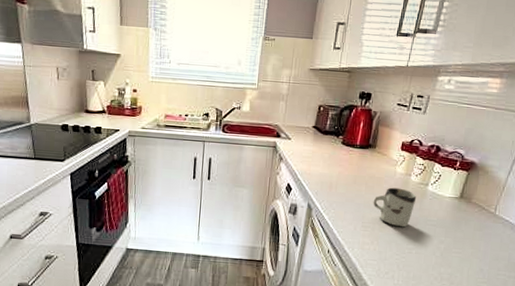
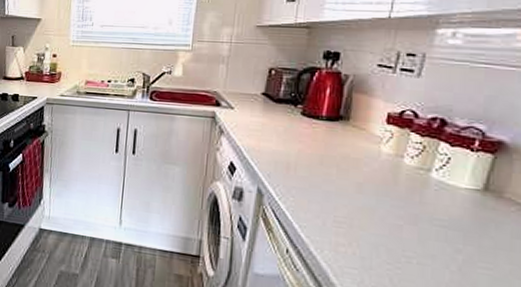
cup: present [373,187,417,228] -> none [348,171,414,227]

